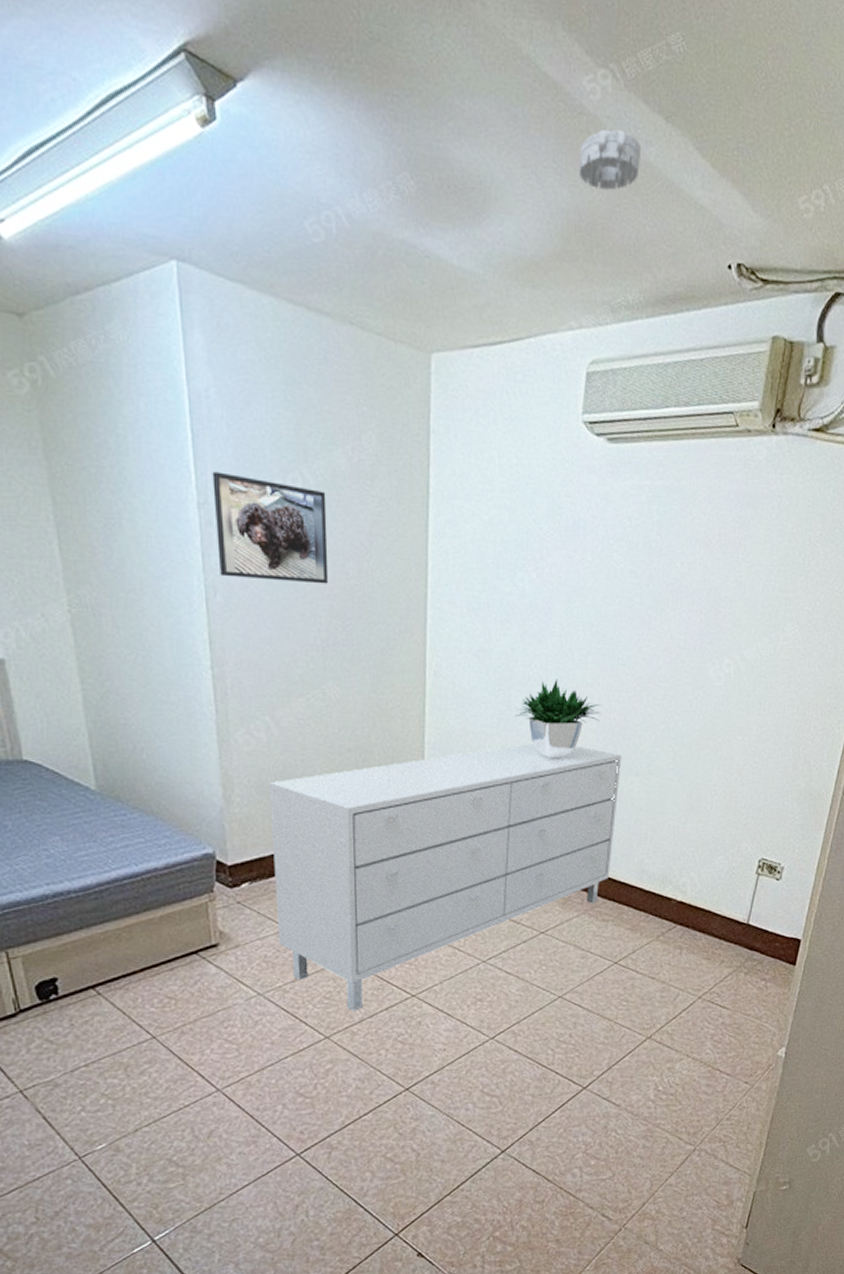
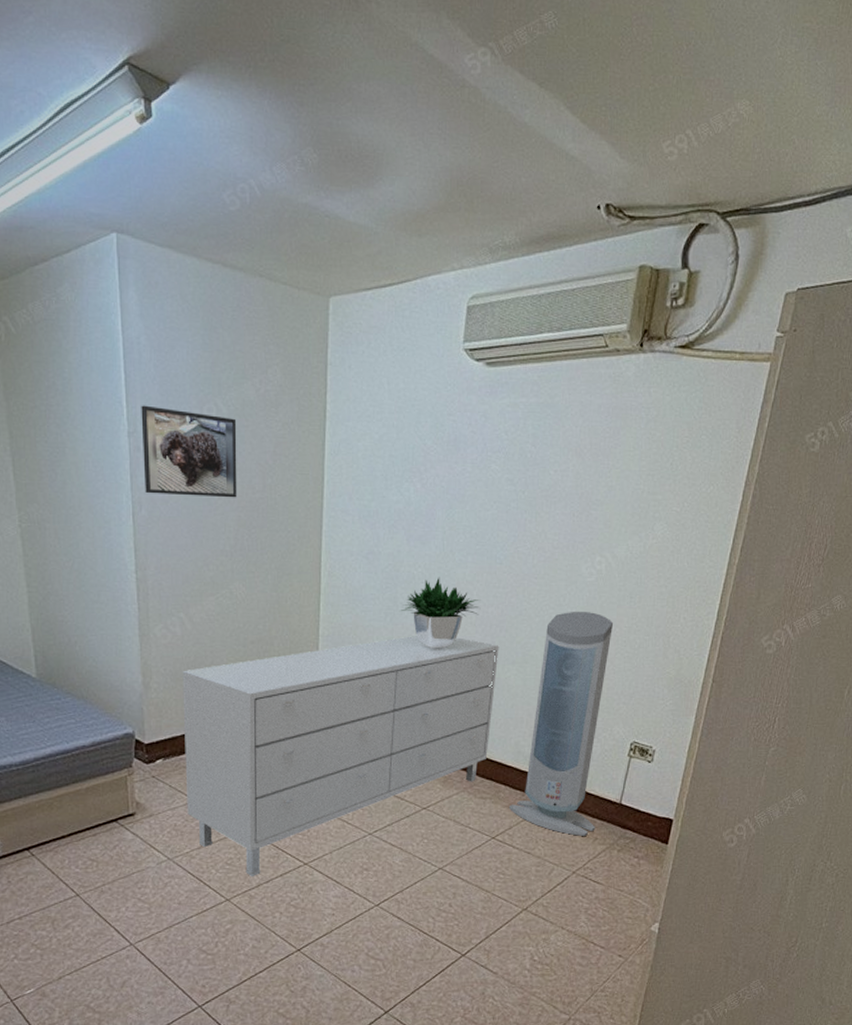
smoke detector: present [579,129,642,191] -> none [461,97,518,149]
air purifier: none [633,718,743,959] -> present [509,611,614,836]

